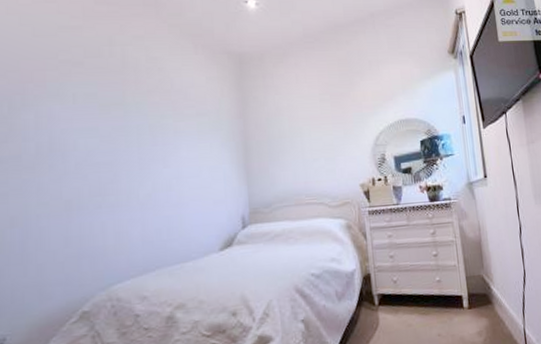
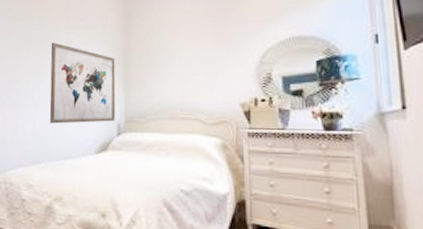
wall art: none [155,132,239,225] -> present [49,42,116,124]

